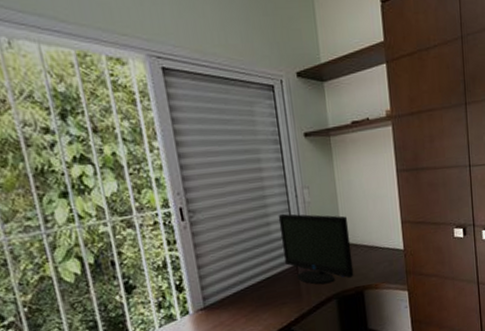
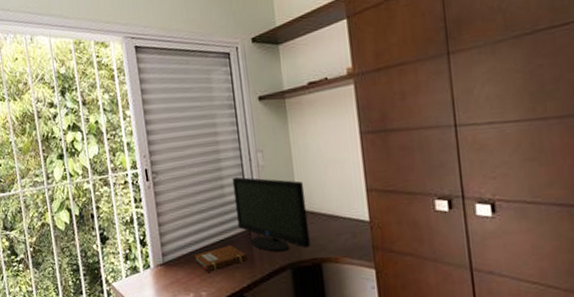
notebook: none [239,281,296,311] -> present [194,244,248,272]

